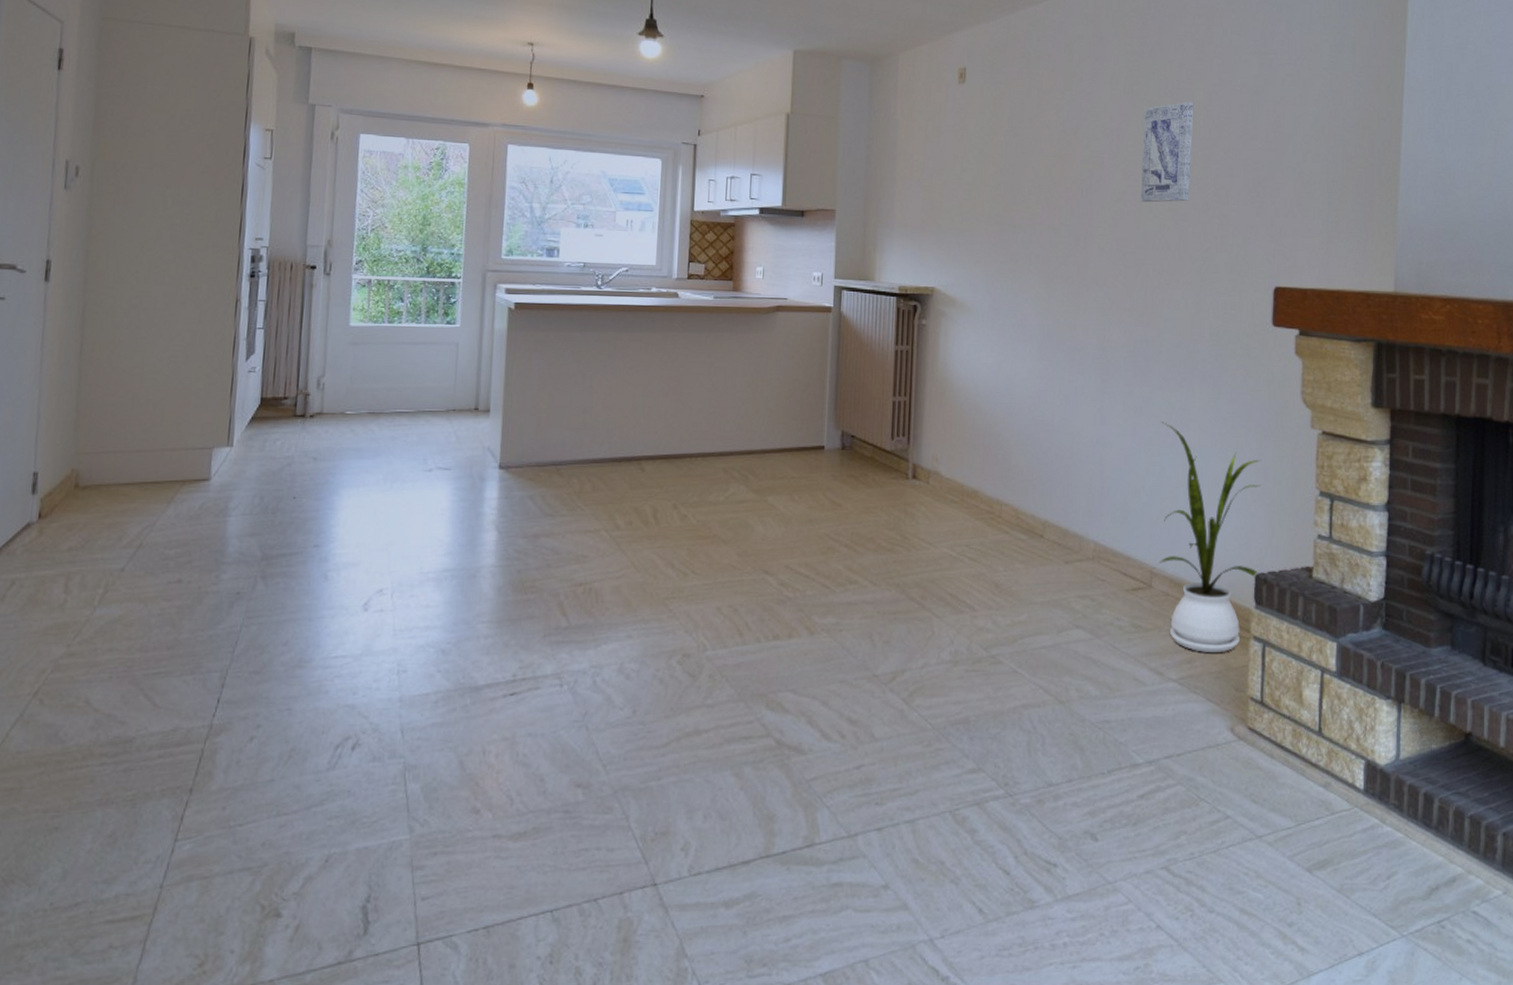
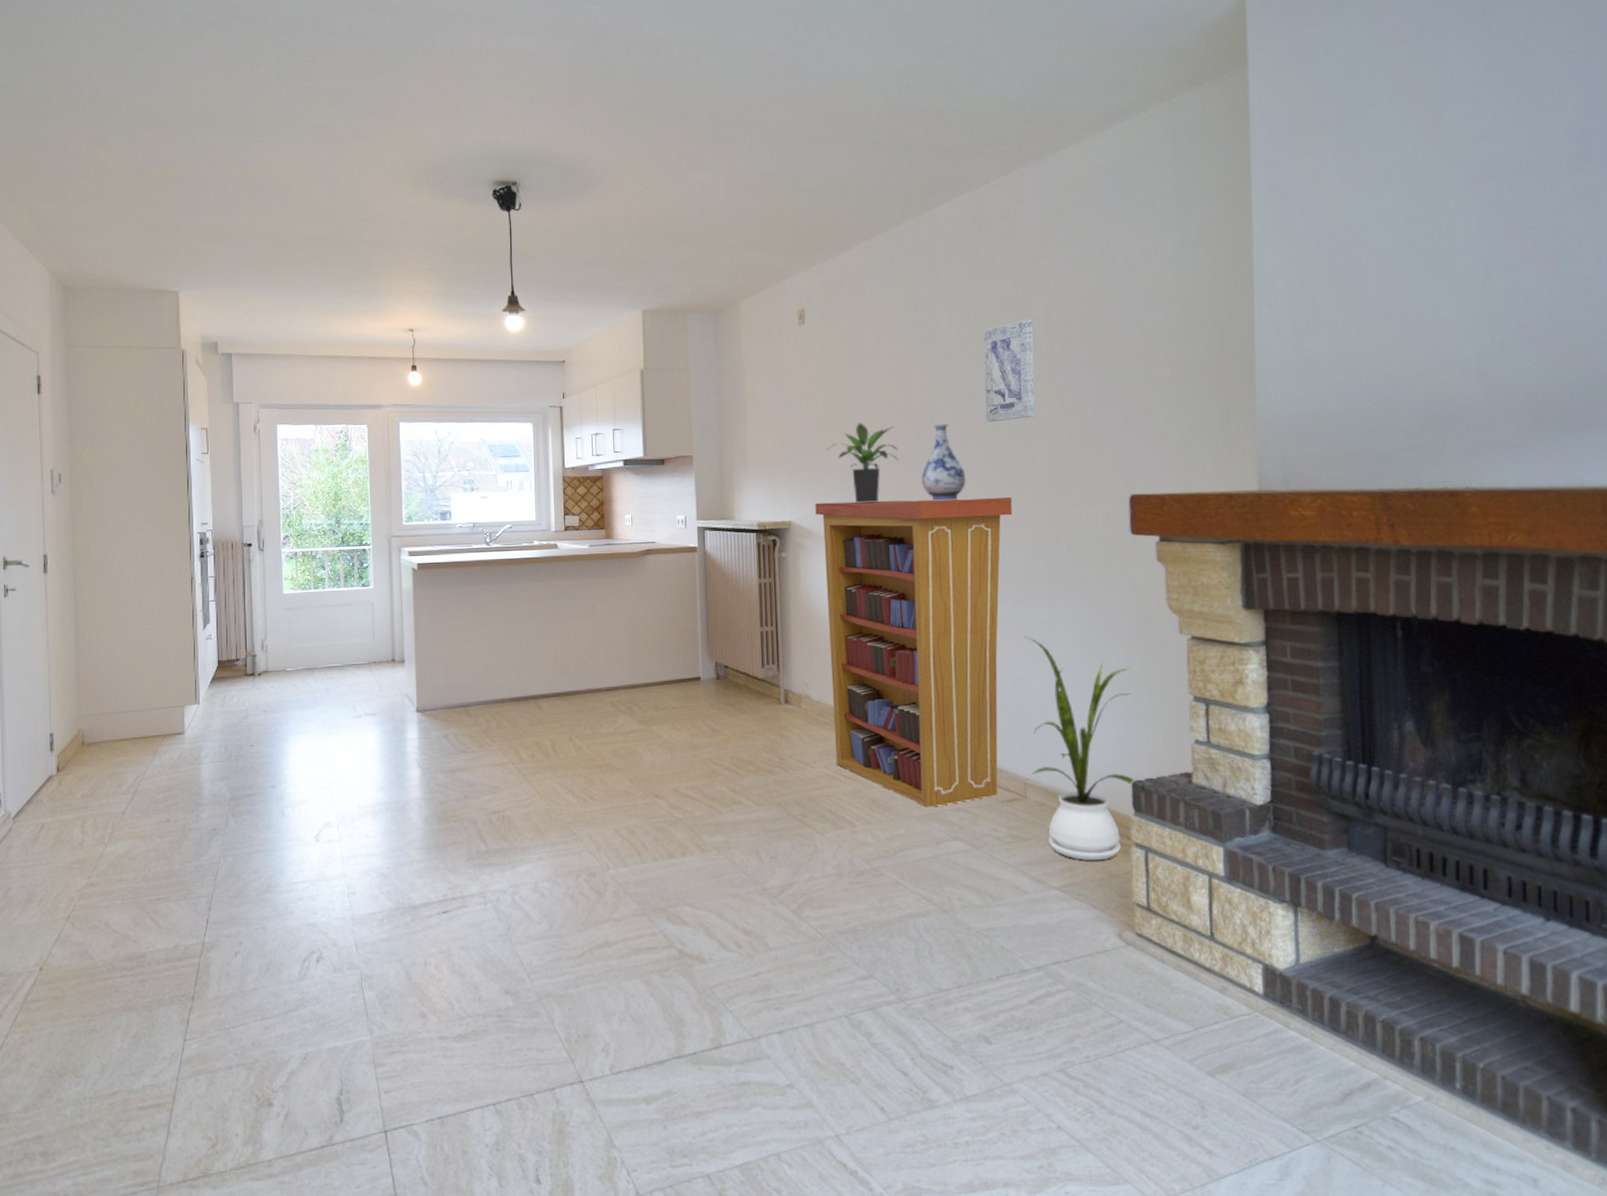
bookcase: none [961,270,1160,594] -> present [815,496,1012,808]
potted plant: none [978,191,1051,275] -> present [827,423,899,504]
vase: none [1071,199,1116,278] -> present [921,424,966,501]

